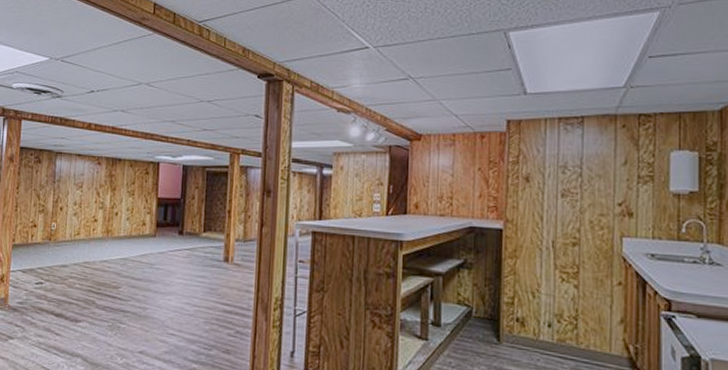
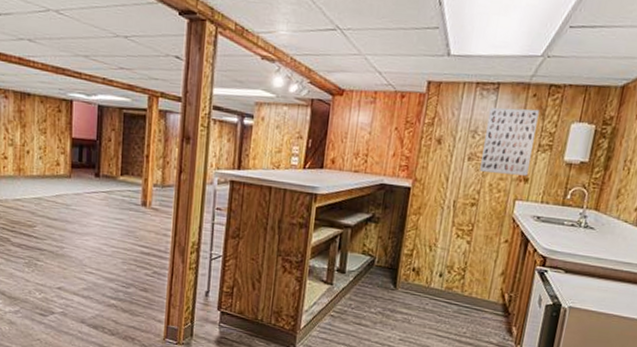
wall art: none [576,140,632,210] -> present [480,107,539,176]

